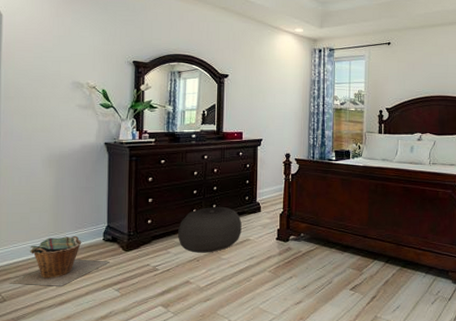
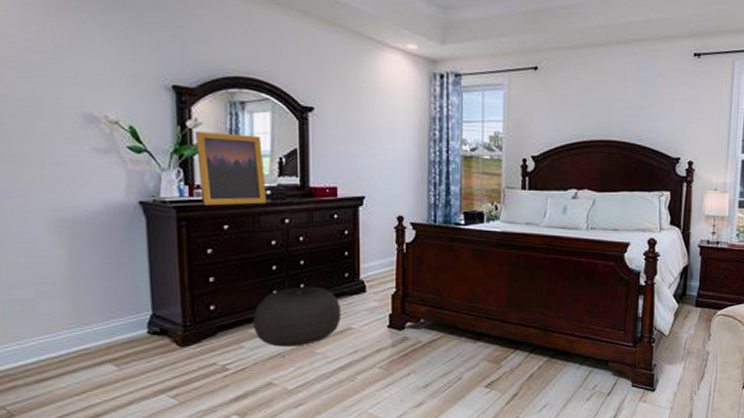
laundry basket: present [10,235,110,286] -> none [16,328,160,395]
picture frame: none [146,93,193,146] -> present [196,132,267,206]

